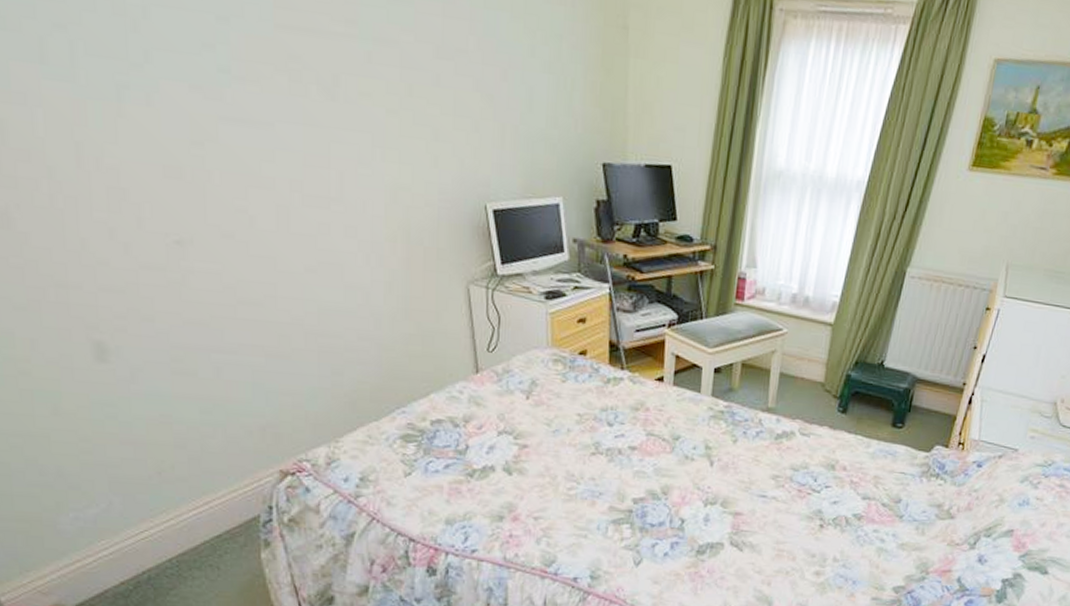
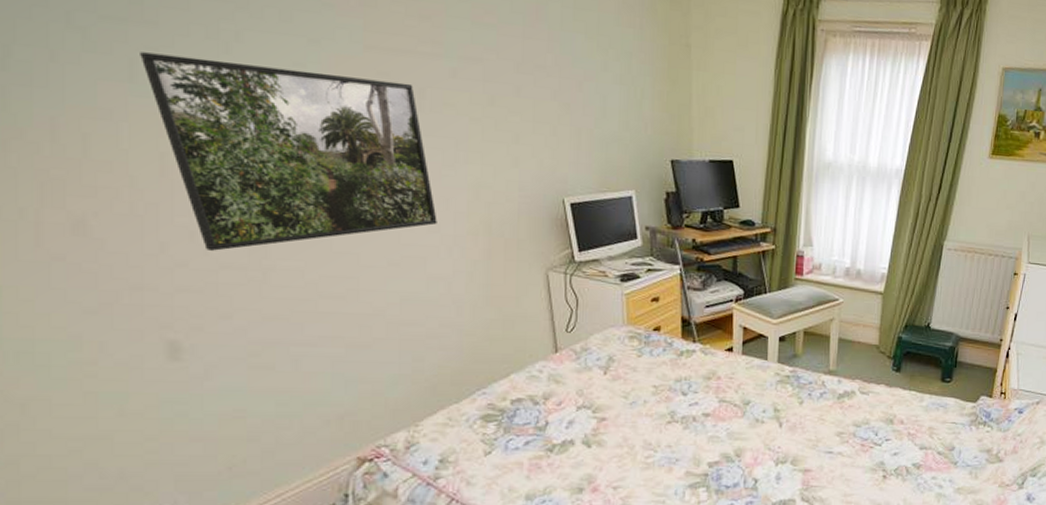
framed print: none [49,29,354,250] -> present [140,52,437,251]

